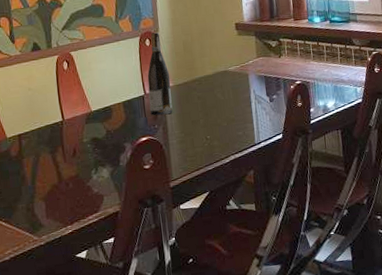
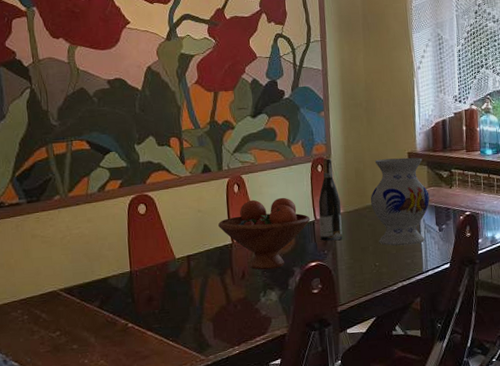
fruit bowl: none [49,72,140,147] -> present [218,197,311,270]
vase: none [199,28,259,118] -> present [370,157,430,246]

